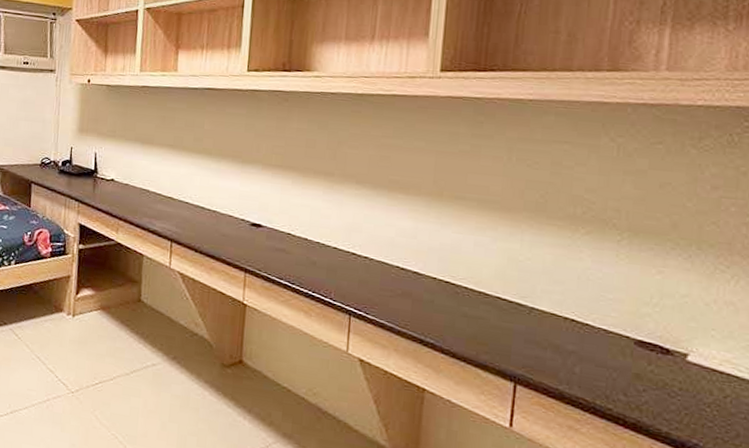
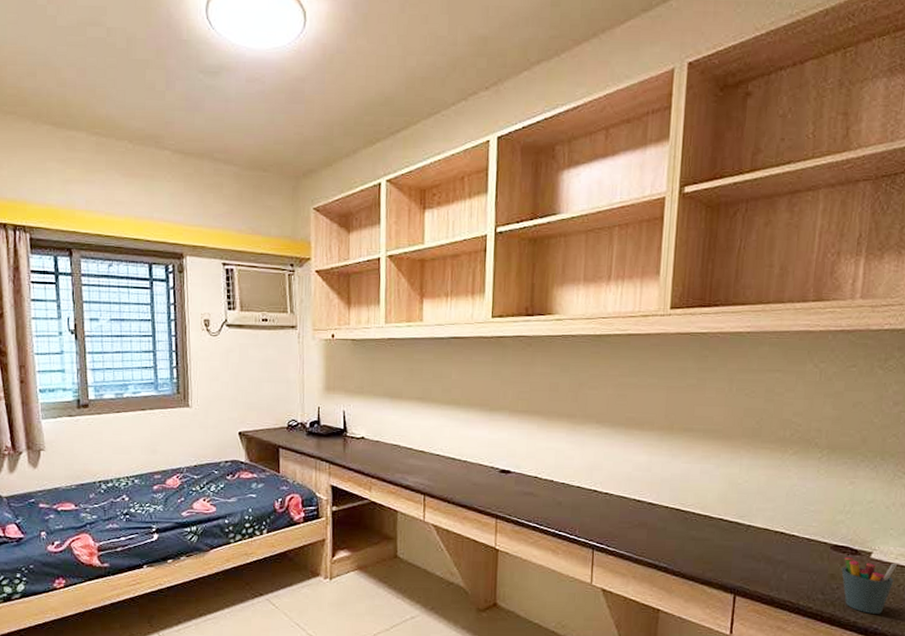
pen holder: none [649,356,723,428] -> present [841,557,898,614]

